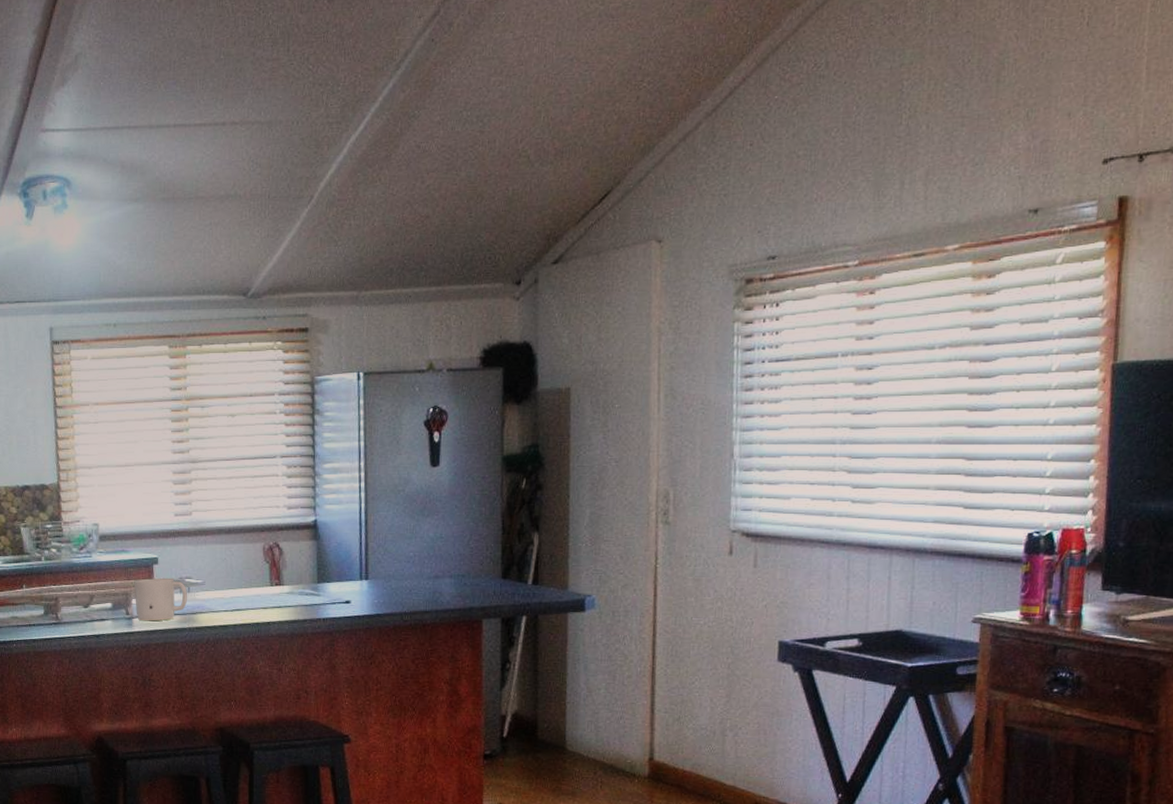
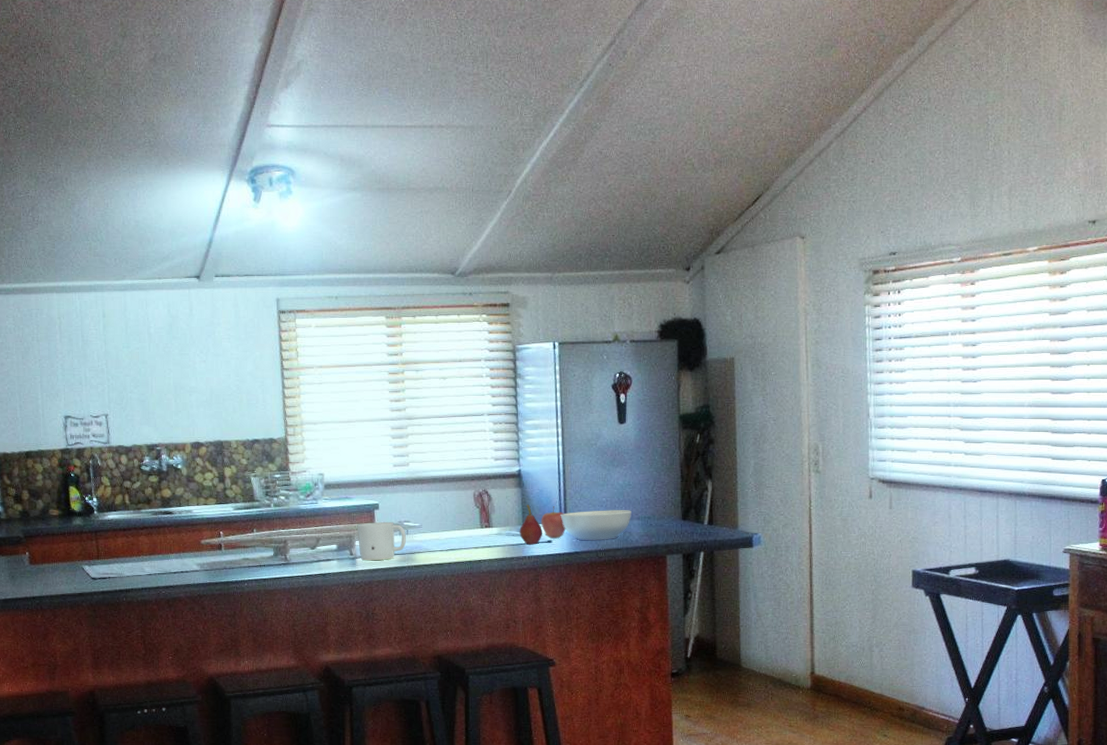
fruit: none [314,559,340,606] -> present [519,504,542,545]
fruit: none [338,562,366,599] -> present [540,506,565,539]
bowl: none [360,566,443,602] -> present [560,510,631,541]

